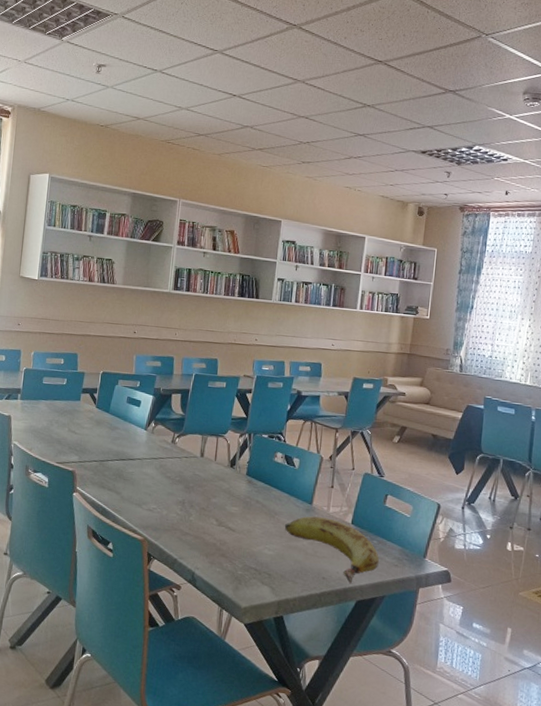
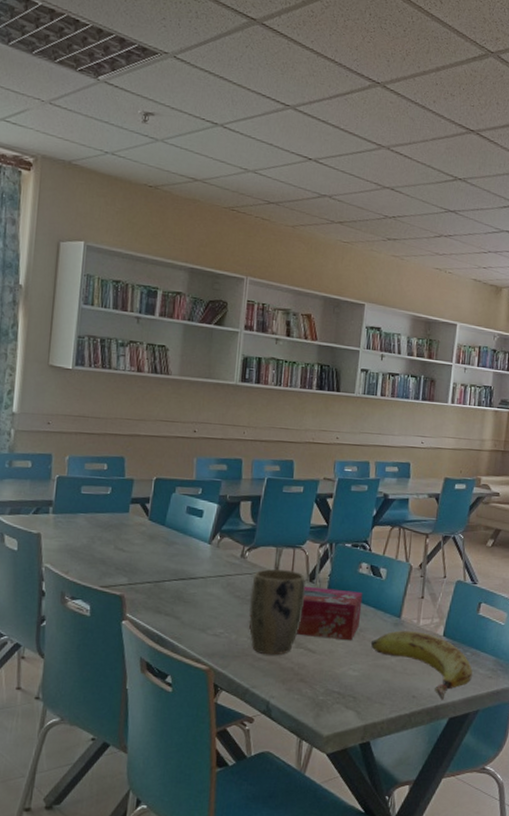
plant pot: none [177,454,227,531] -> present [248,569,306,655]
tissue box: none [178,471,278,523] -> present [249,586,363,641]

